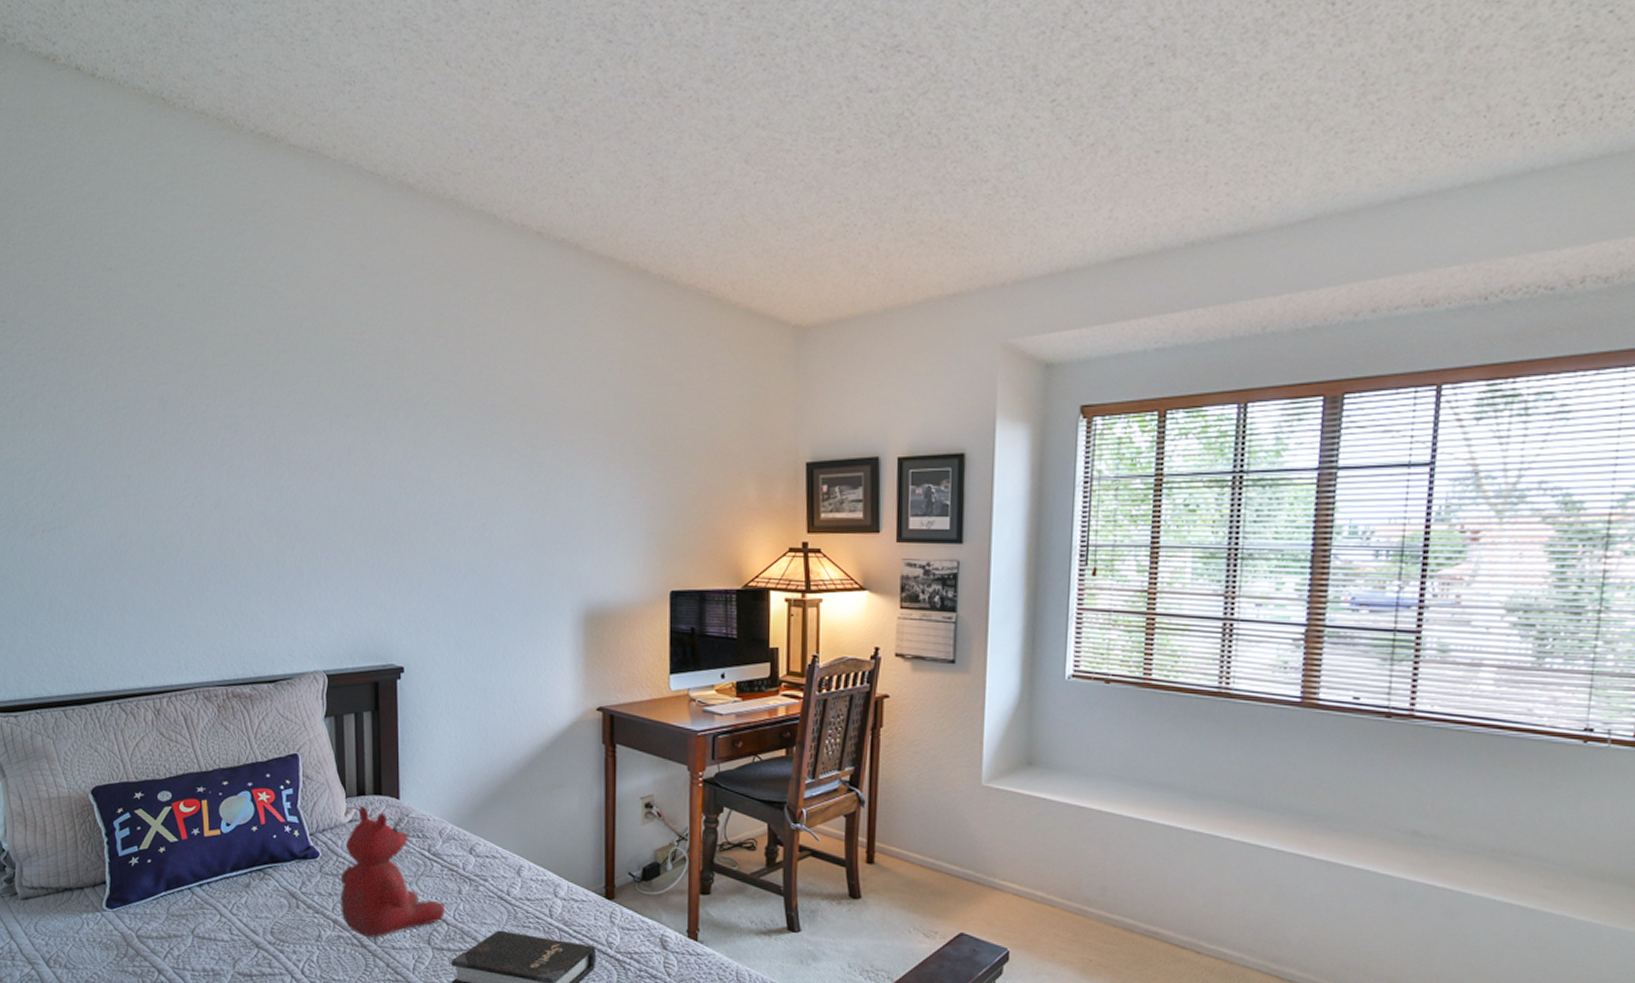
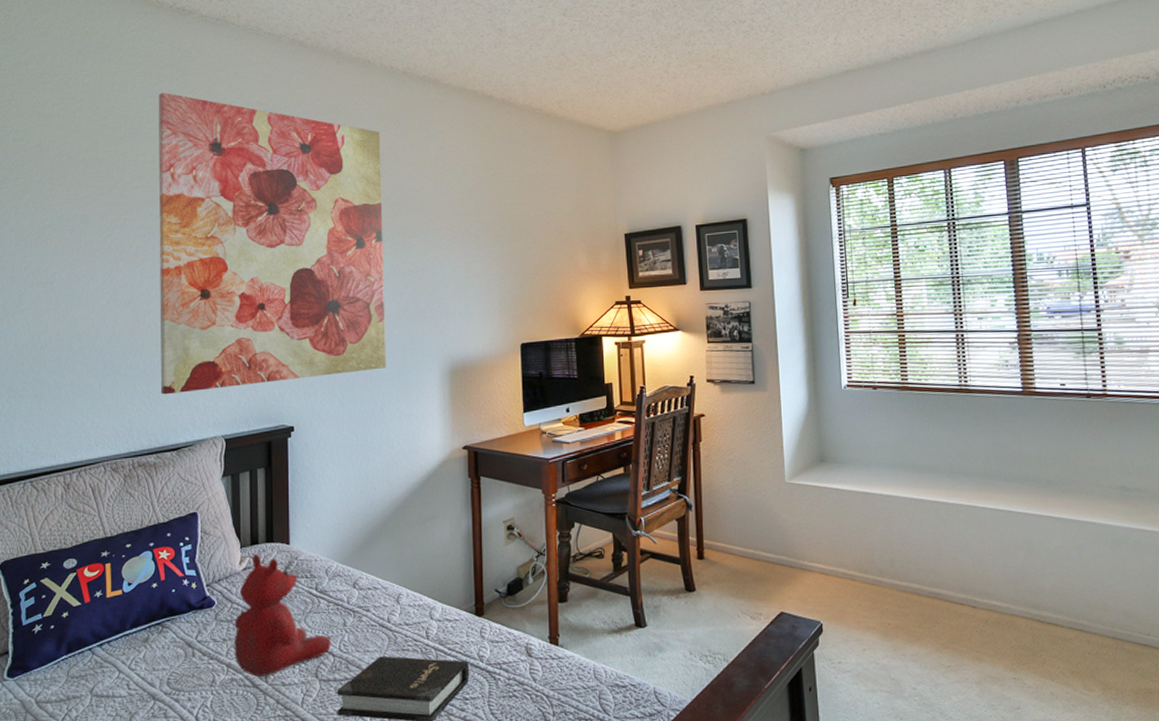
wall art: none [240,245,510,618] -> present [158,92,386,395]

